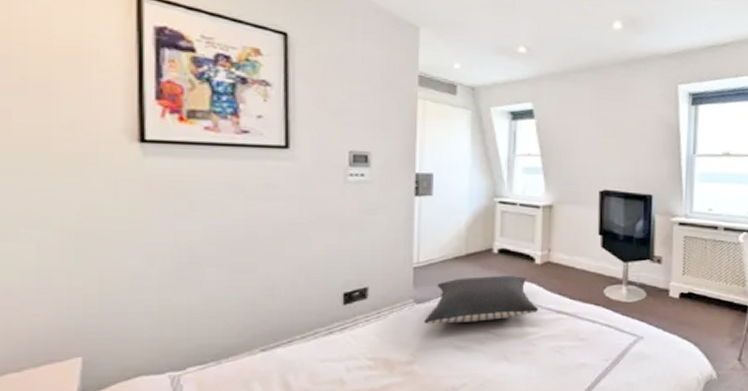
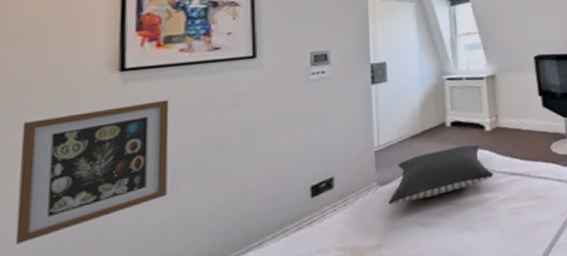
wall art: none [38,180,194,305] -> present [15,100,169,244]

